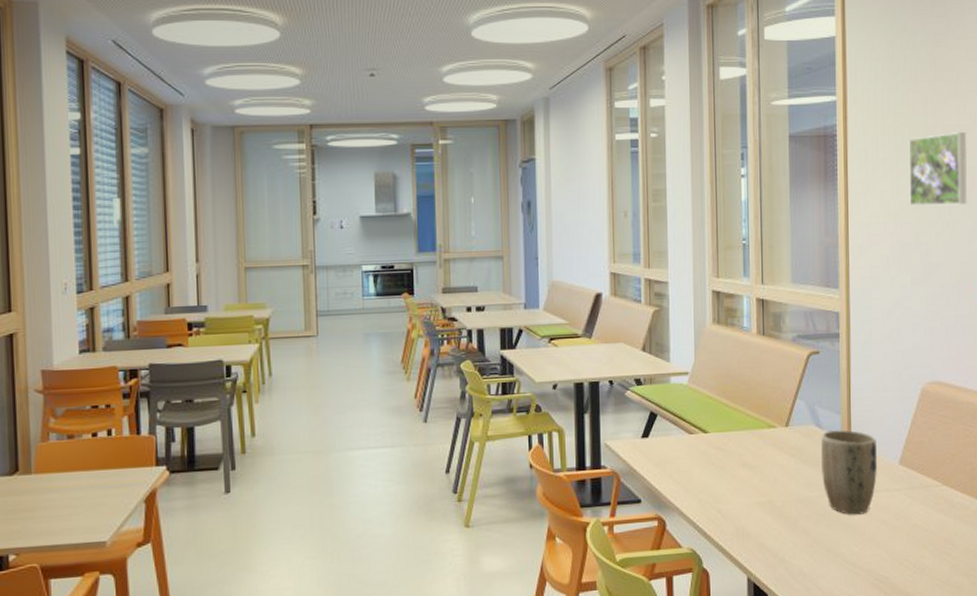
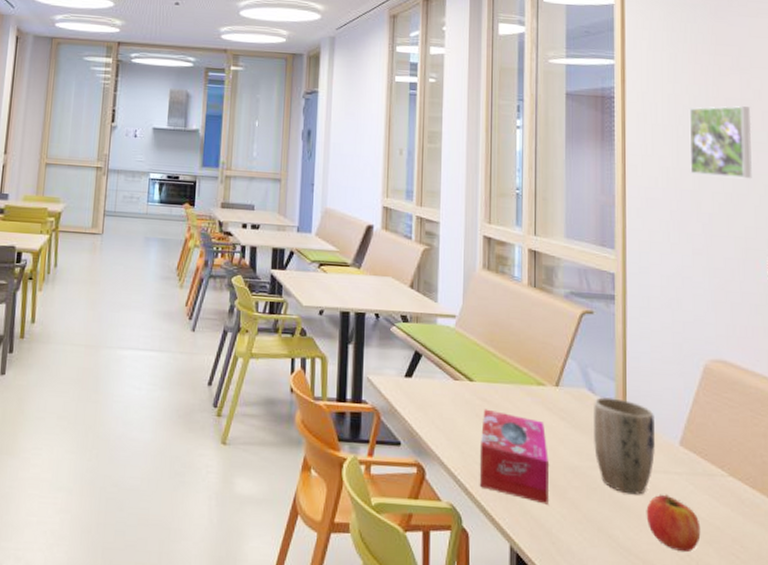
tissue box: none [716,457,781,536] -> present [479,409,549,505]
fruit: none [869,510,918,558] -> present [646,494,701,552]

